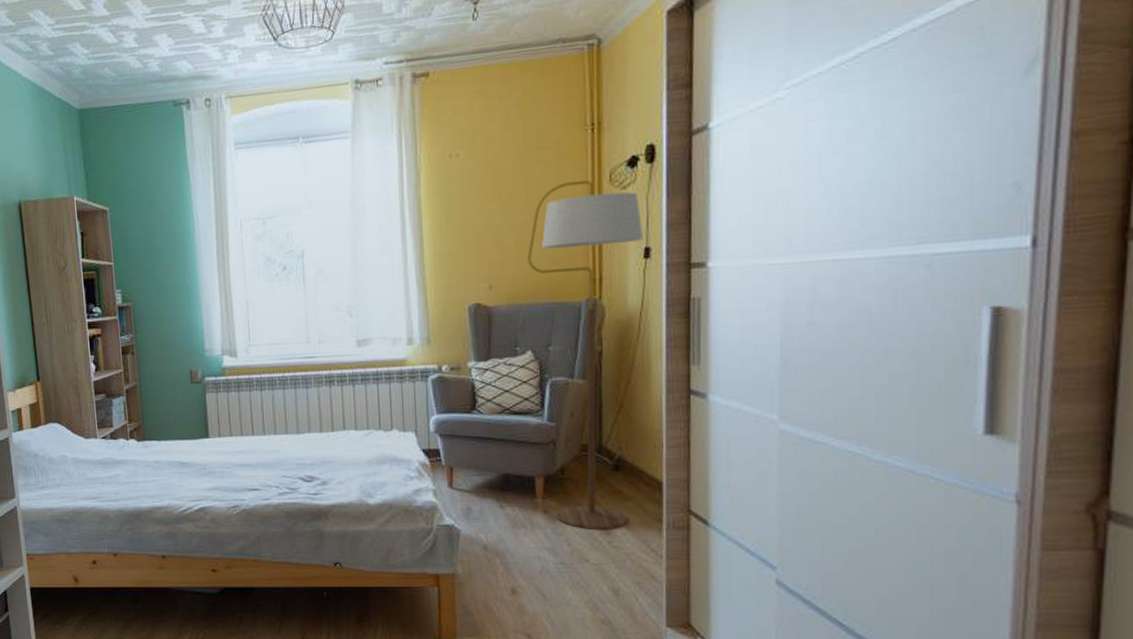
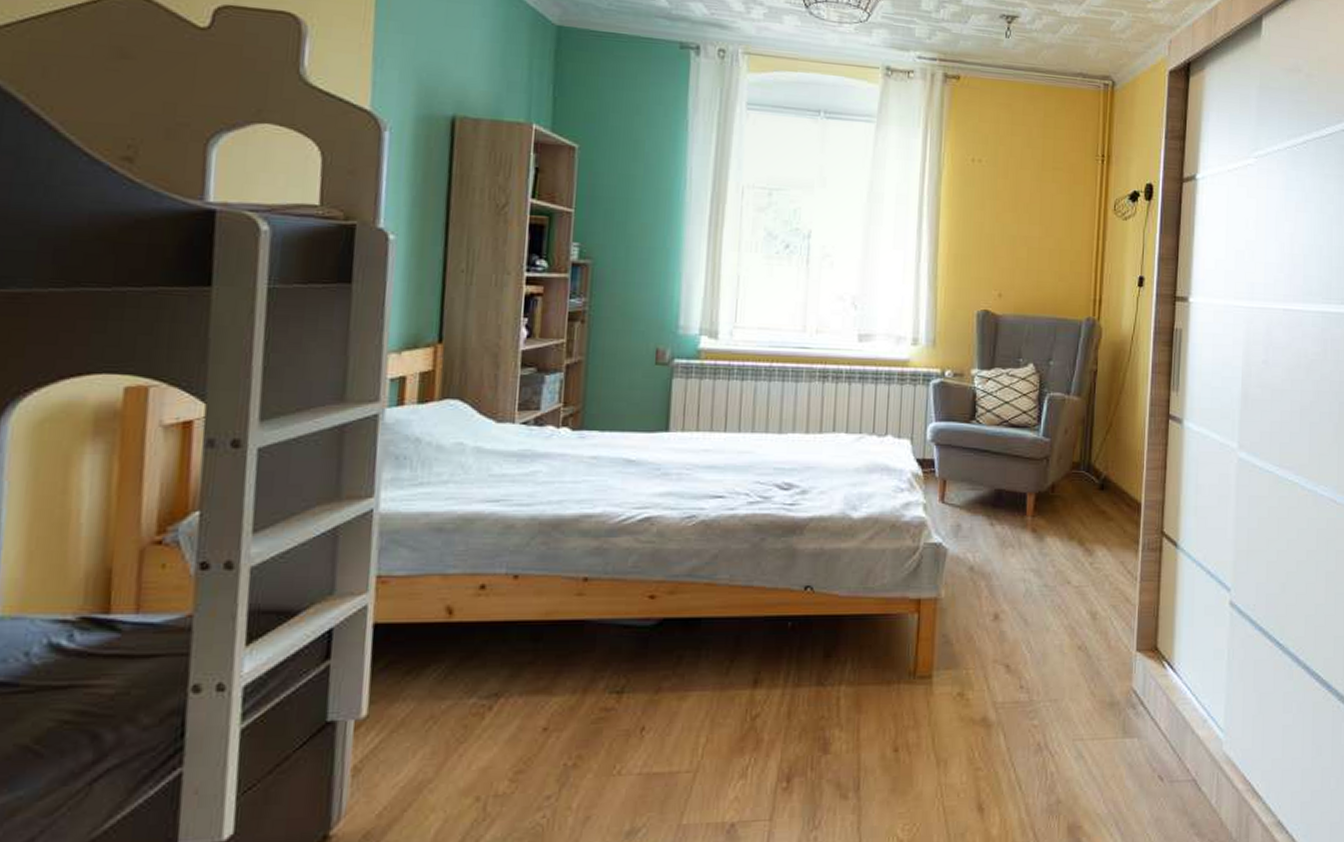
floor lamp: present [527,180,644,529] -> none [1037,205,1139,550]

